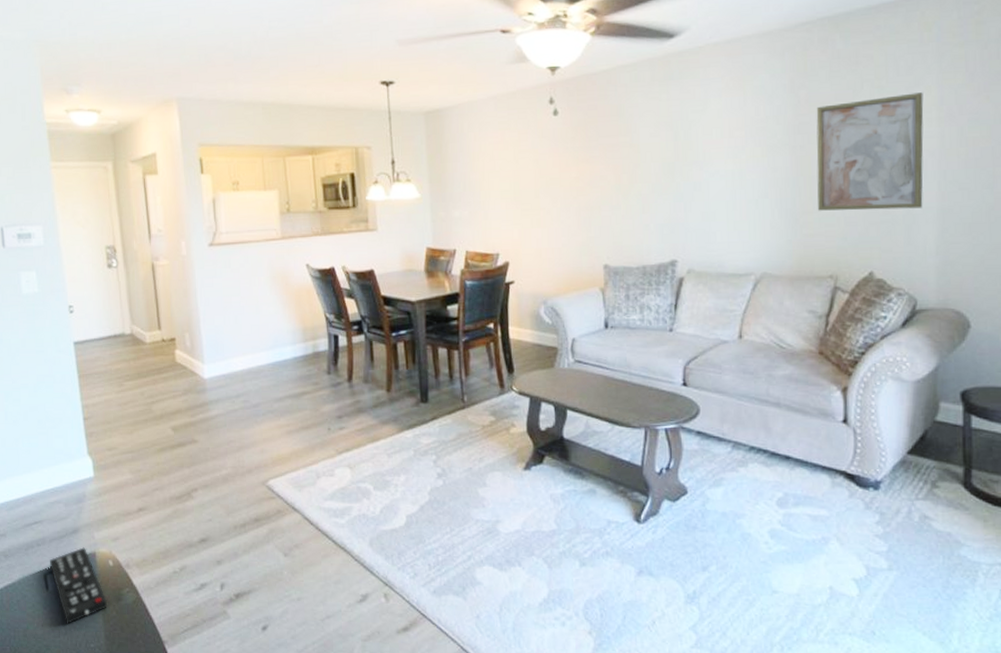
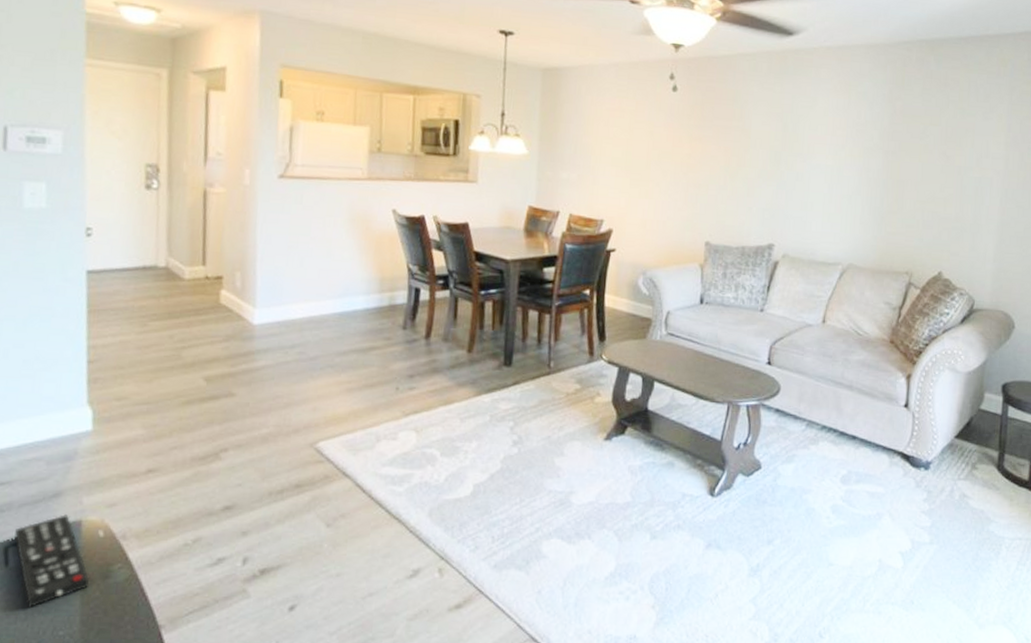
wall art: present [816,92,924,211] -> none [901,118,996,220]

